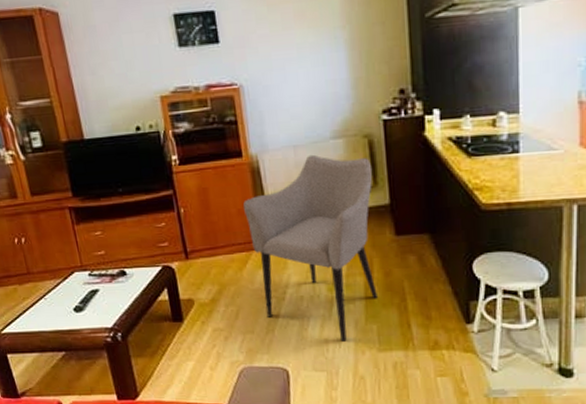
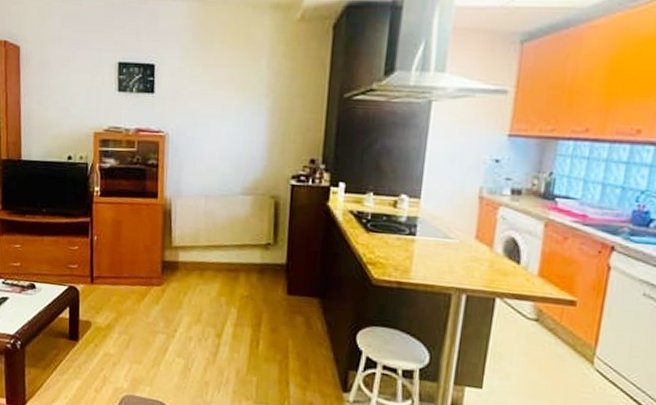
armchair: present [242,154,377,343] -> none [150,206,275,389]

